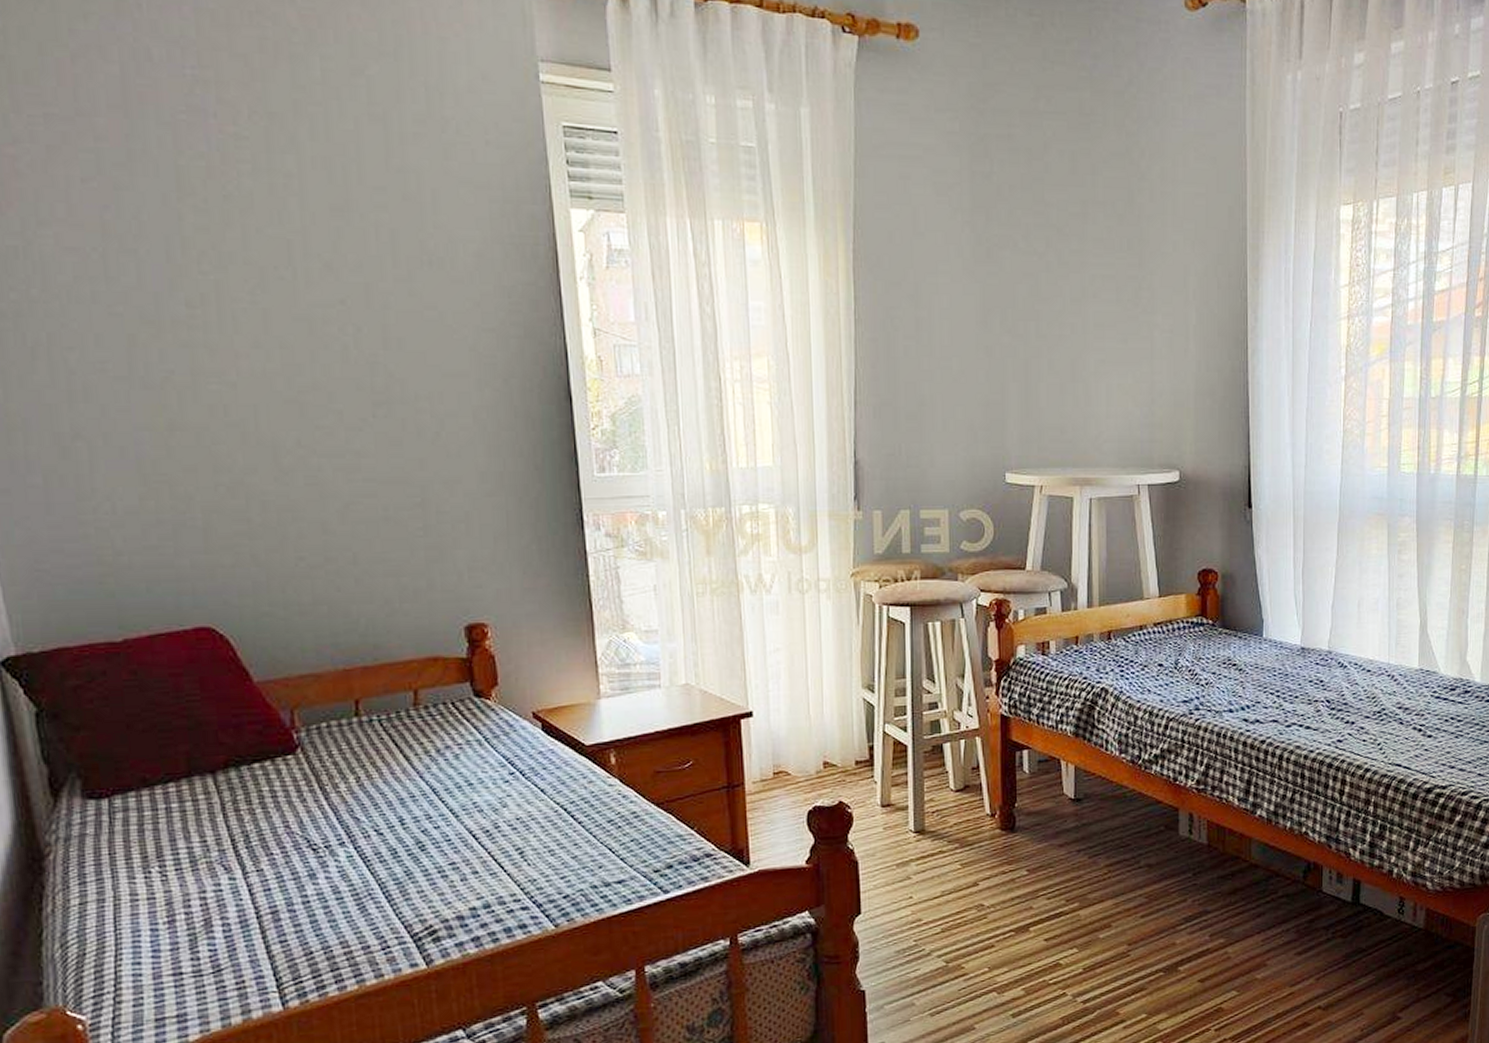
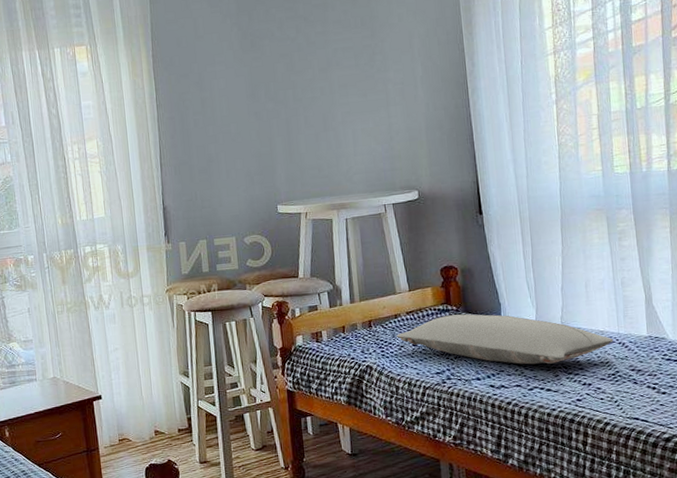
pillow: none [1140,630,1383,696] -> present [397,314,614,365]

